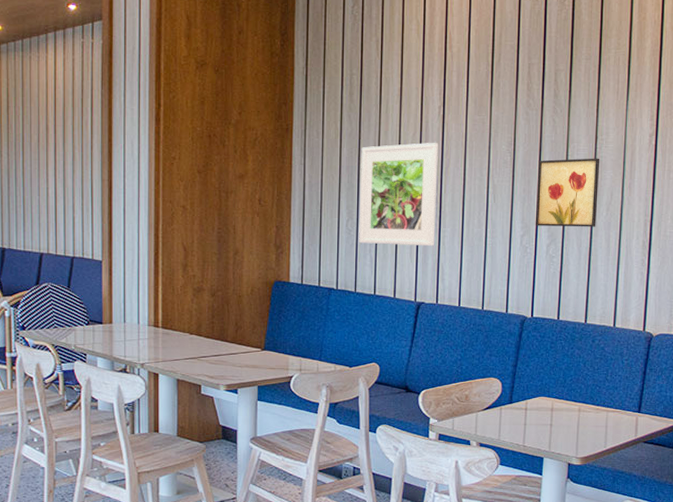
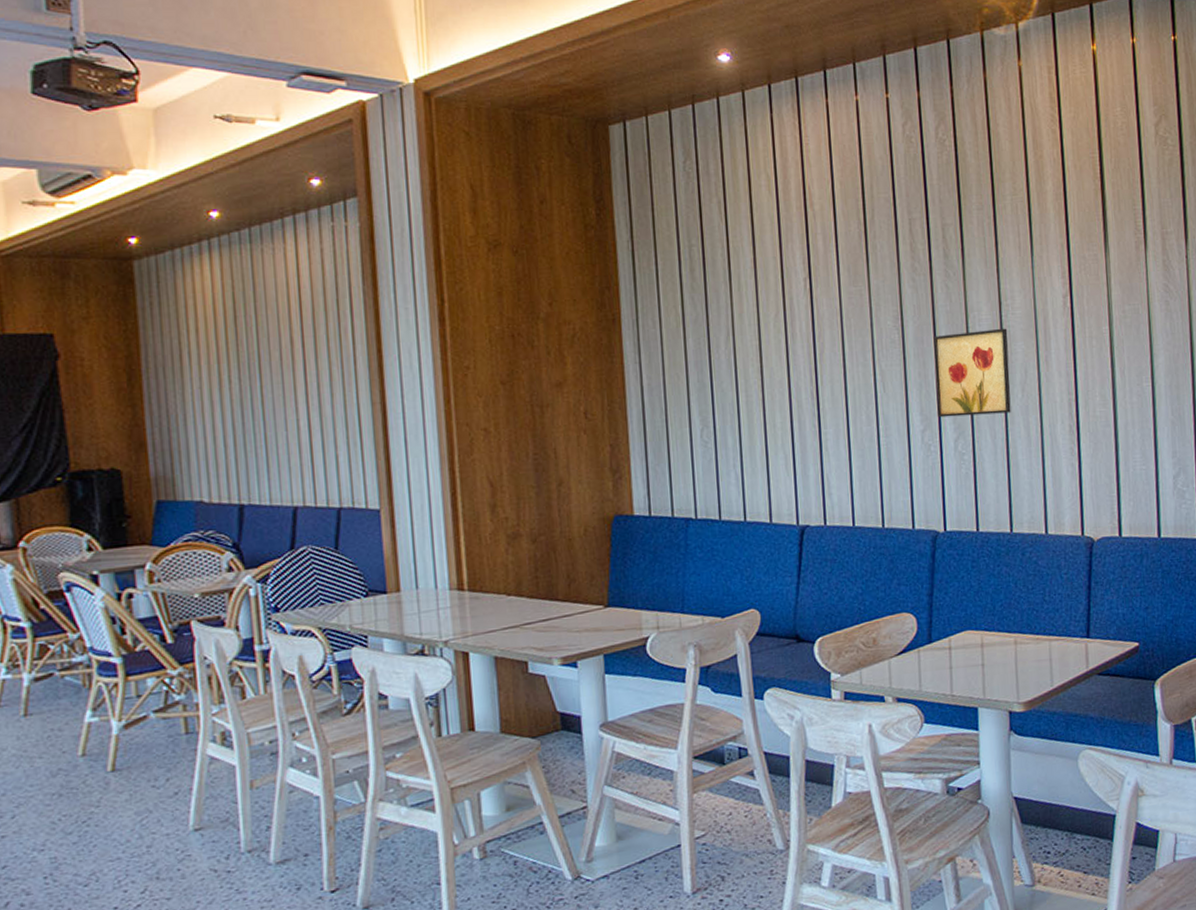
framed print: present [359,143,438,247] -> none [711,324,815,458]

